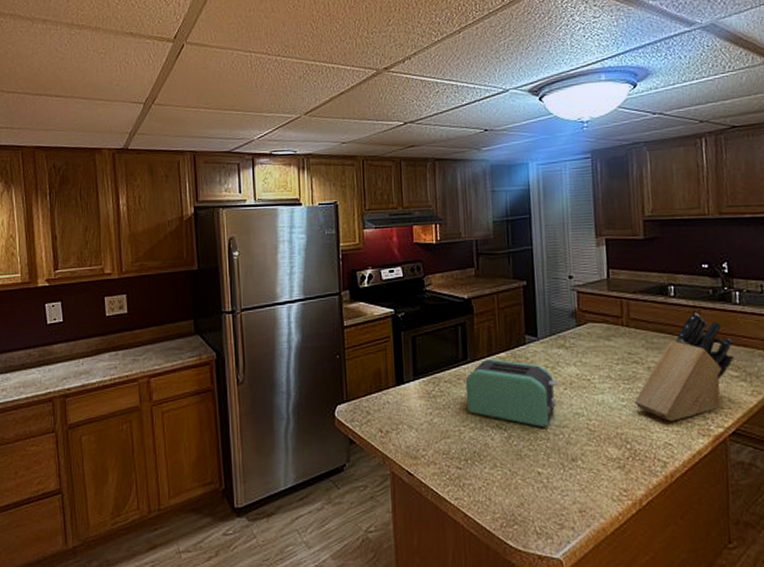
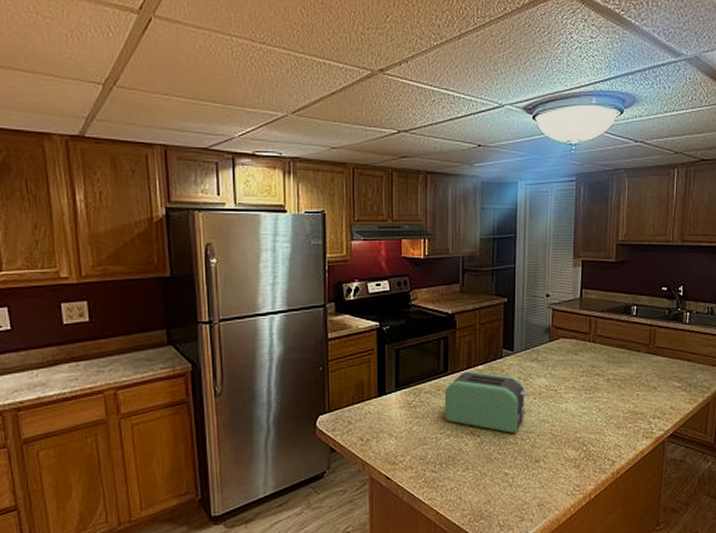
knife block: present [634,313,734,421] -> none [593,331,680,426]

